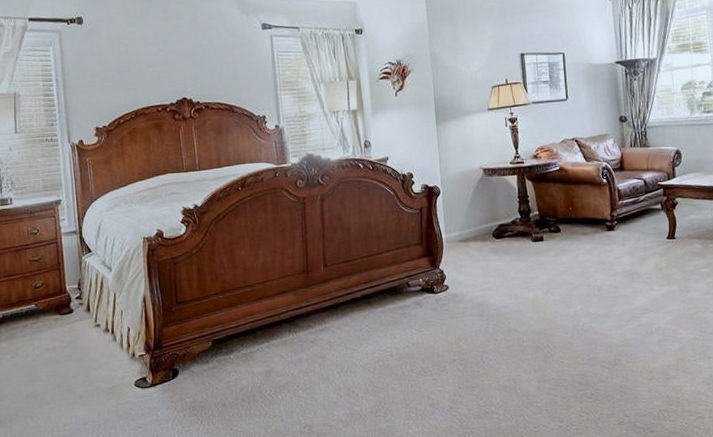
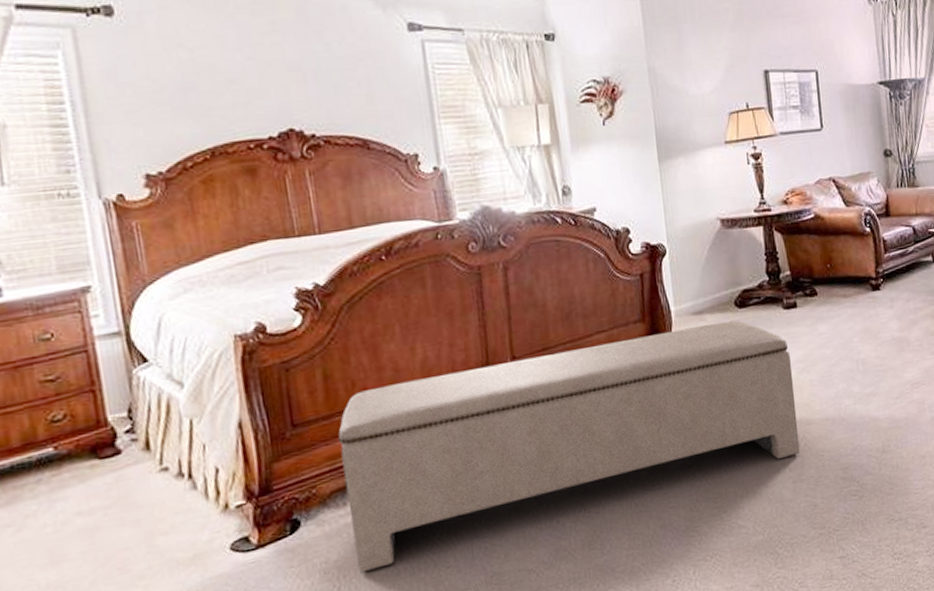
bench: none [205,248,544,412] -> present [337,320,800,572]

